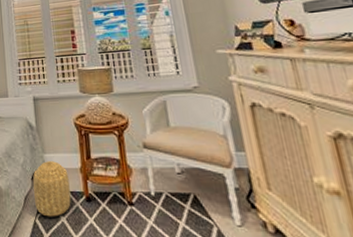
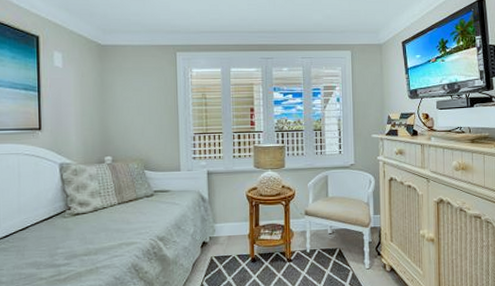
basket: present [32,161,71,217] -> none [201,230,238,279]

